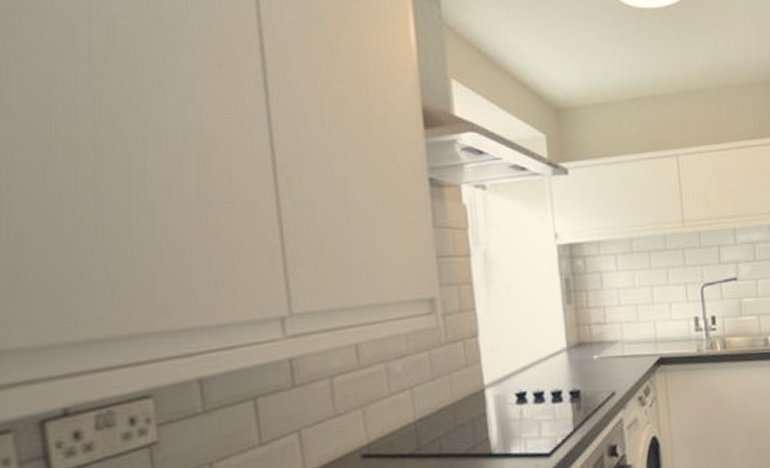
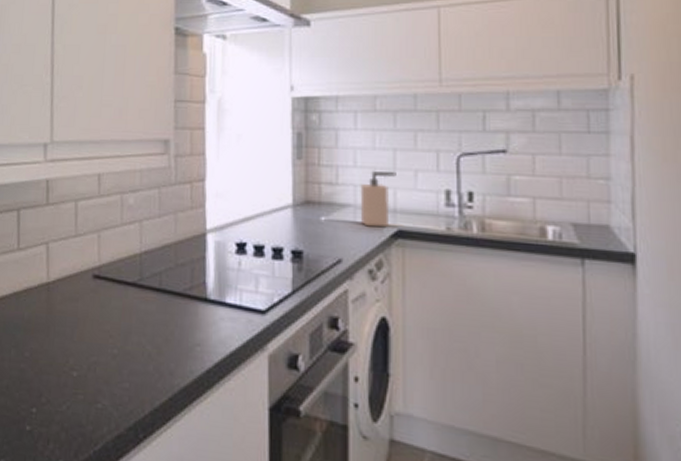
soap dispenser: none [625,305,655,359] -> present [360,170,396,228]

